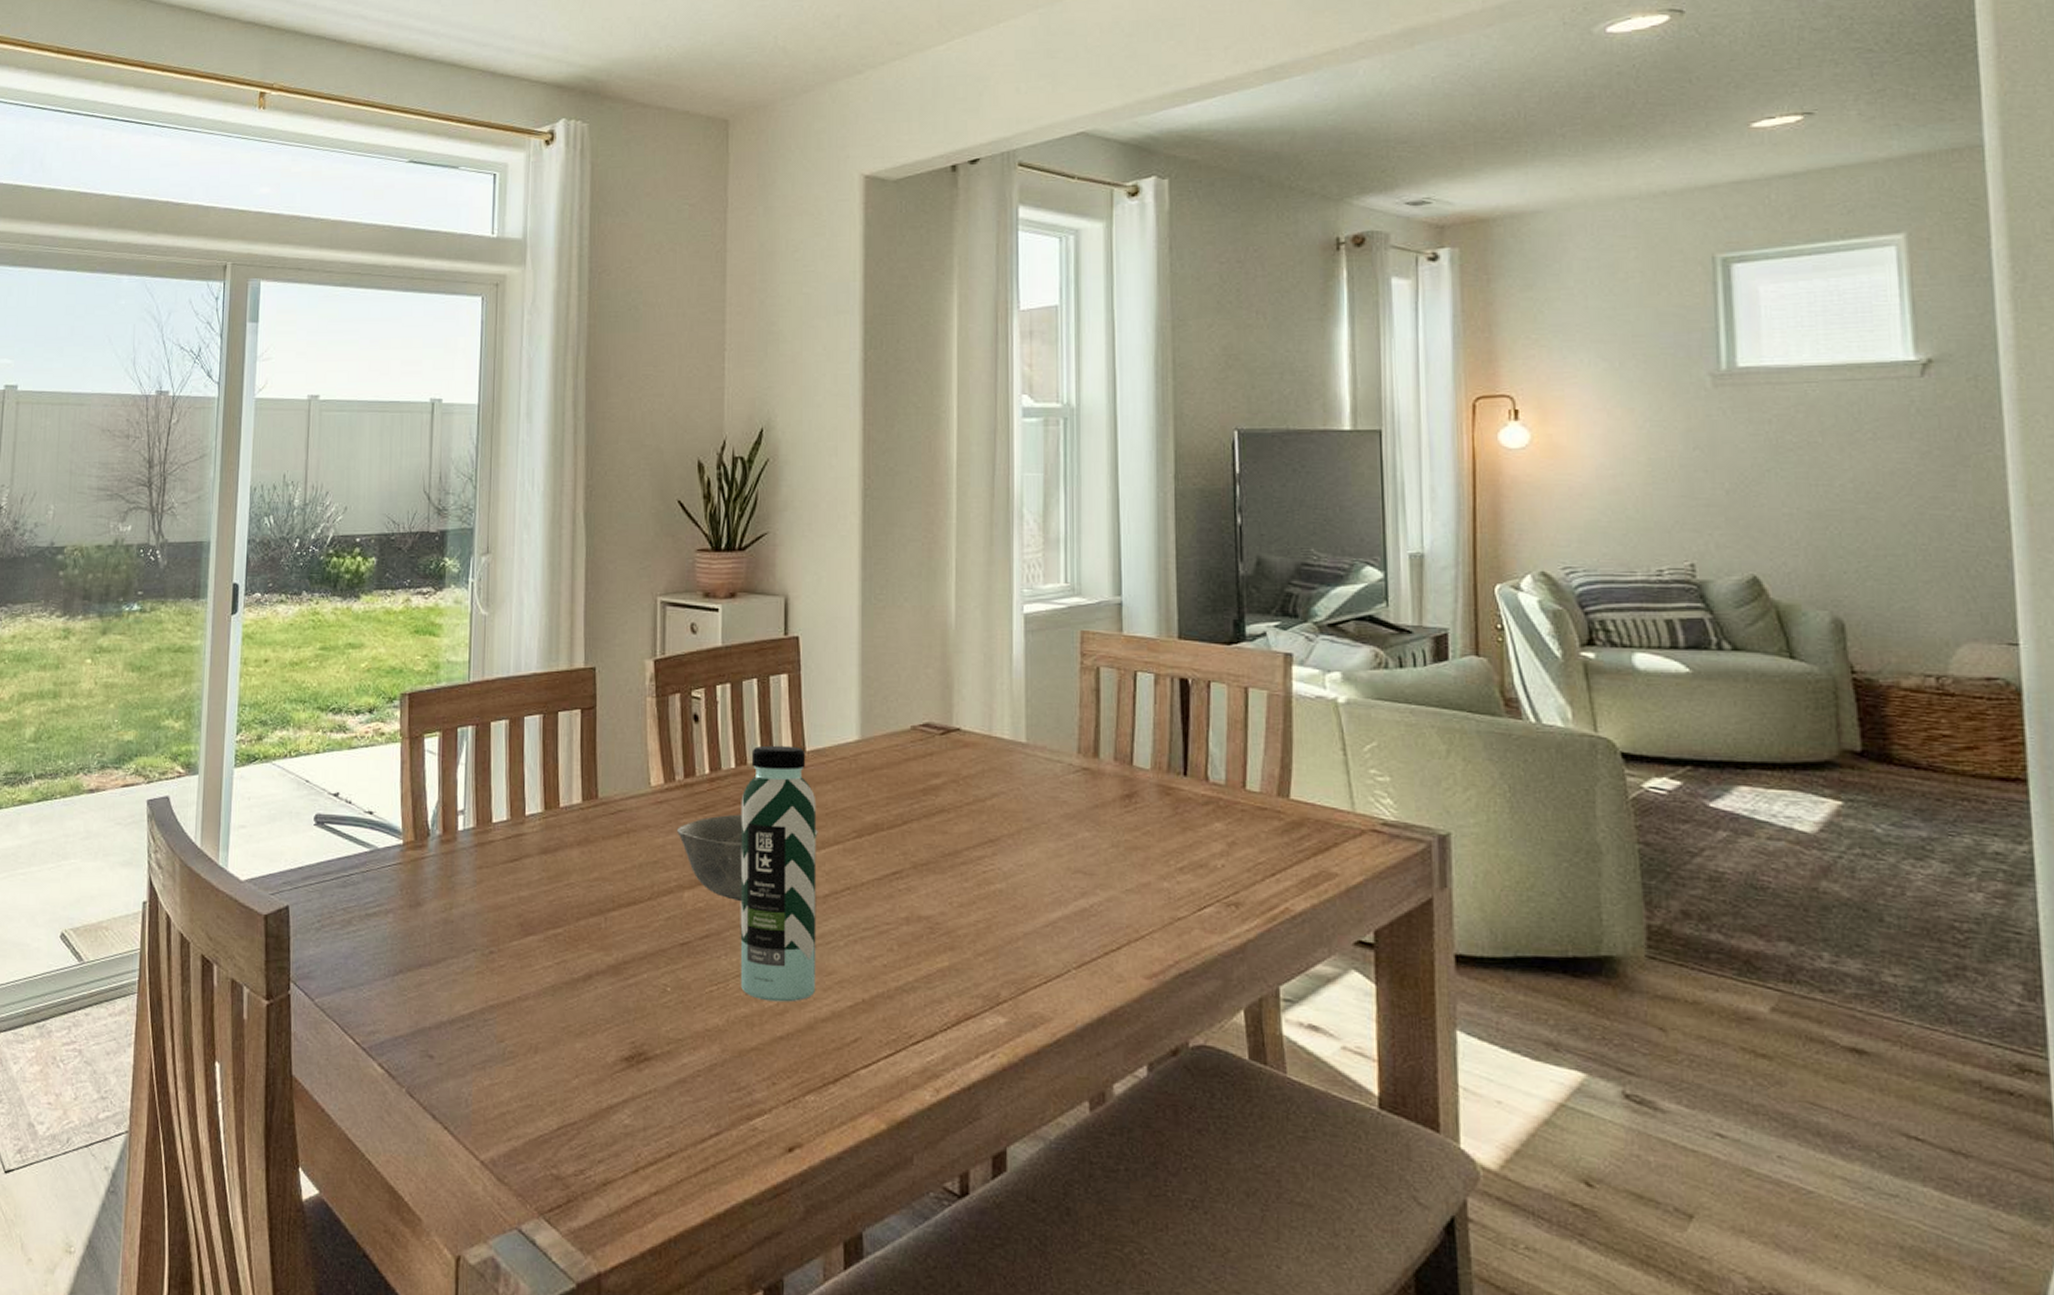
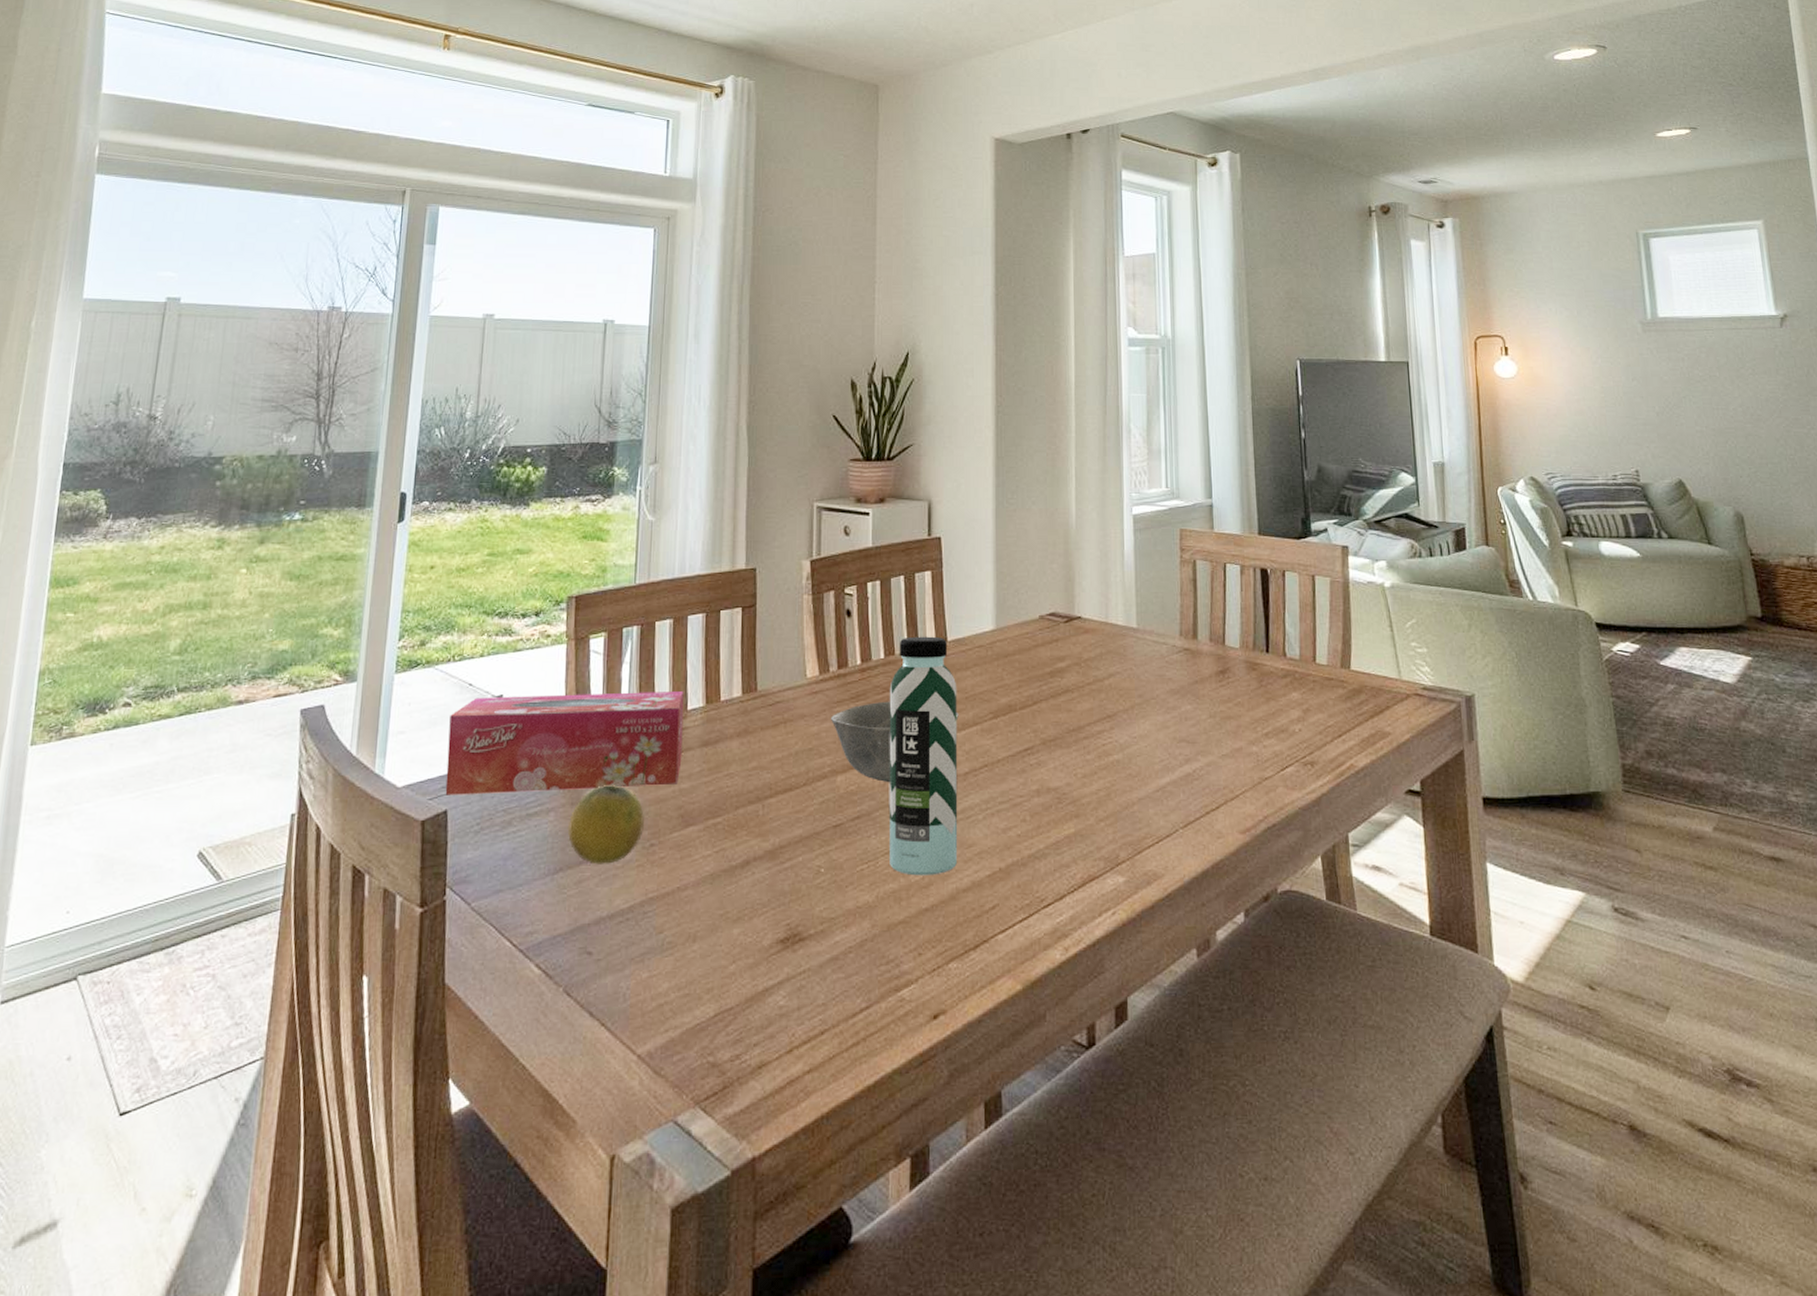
tissue box: none [286,794,522,893] -> present [445,692,684,796]
fruit: none [406,889,483,969] -> present [567,785,644,864]

